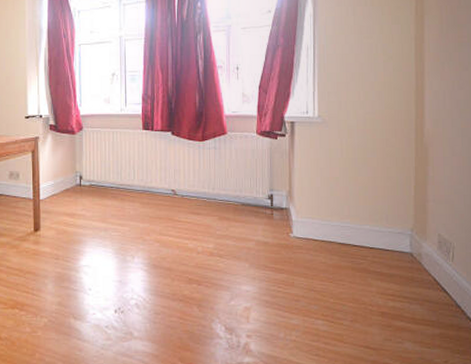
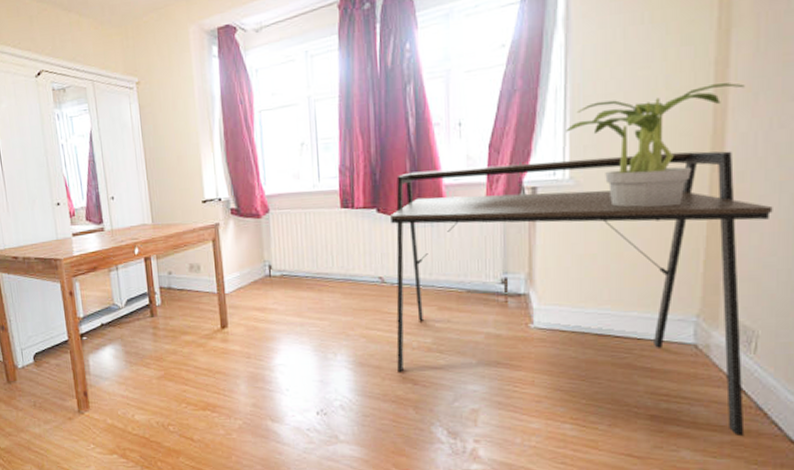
desk: none [183,101,458,330] -> present [391,151,773,437]
potted plant: none [315,54,435,143] -> present [566,83,745,207]

